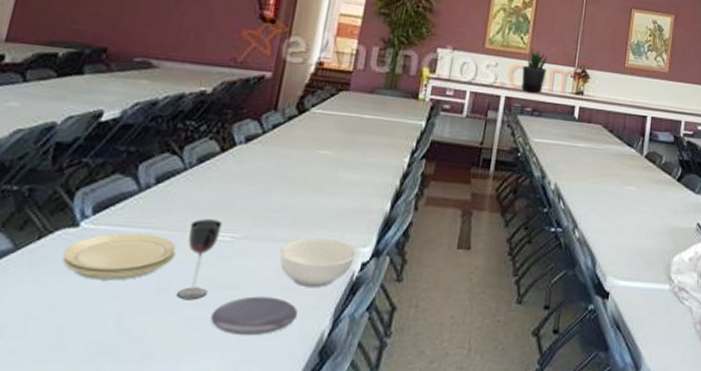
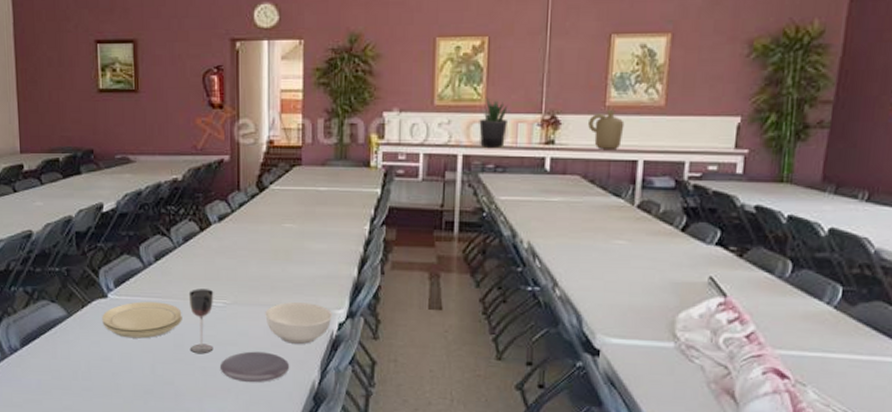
water jug: none [611,71,639,105] -> present [588,110,625,149]

